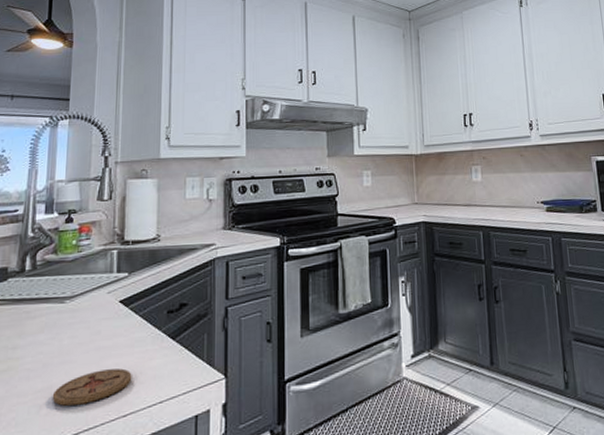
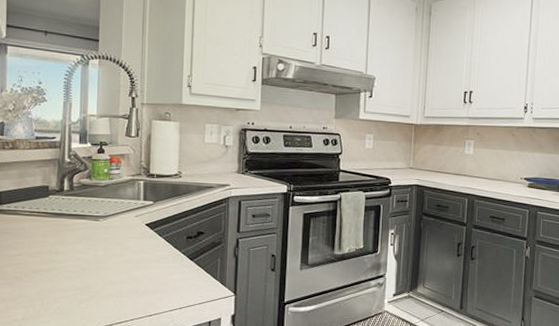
coaster: present [52,368,132,406] -> none [90,278,156,303]

